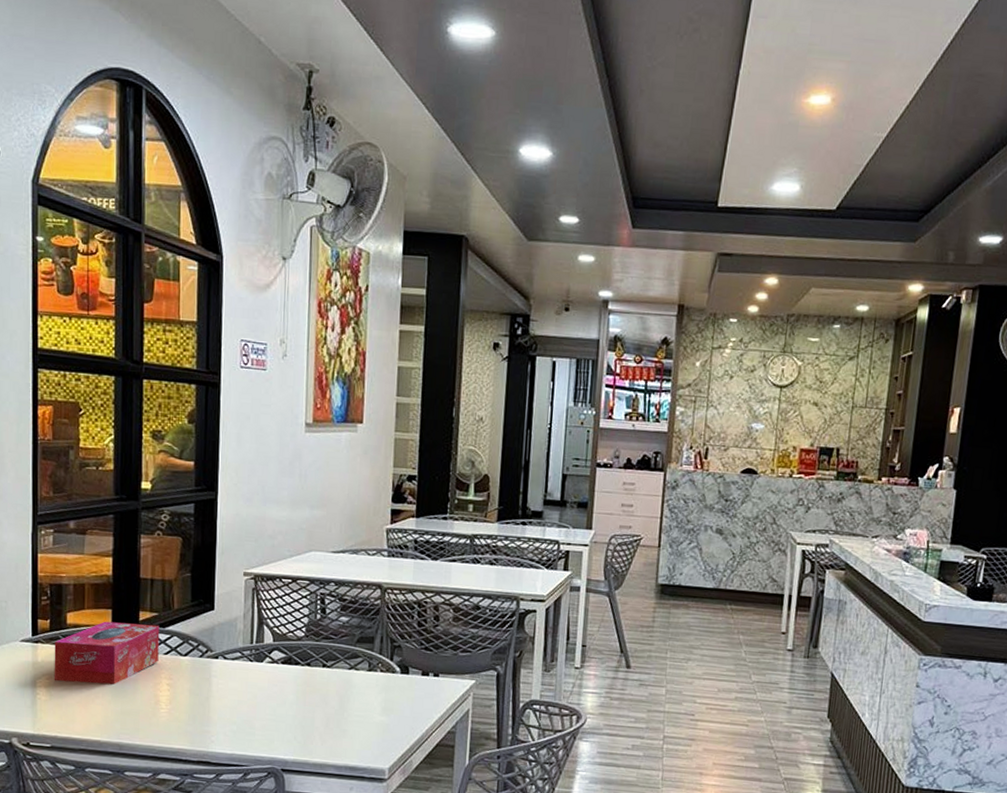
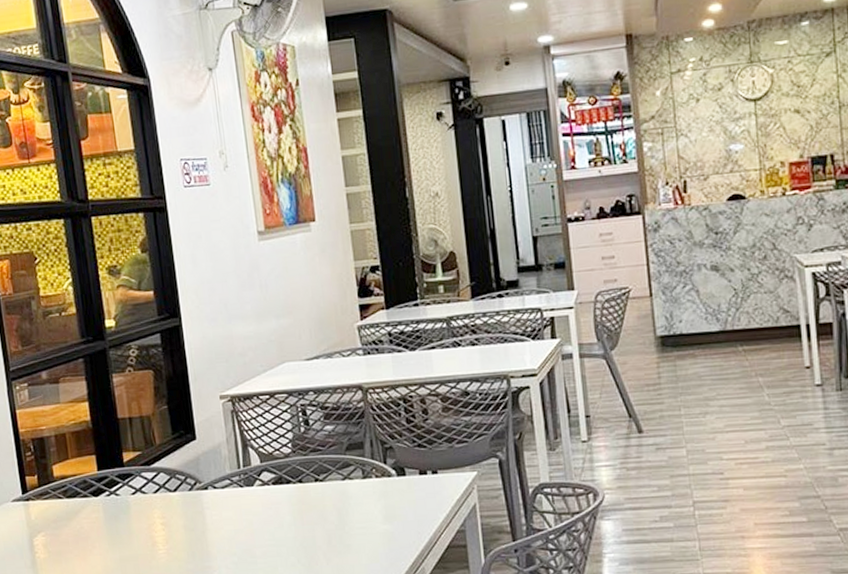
tissue box: present [54,621,160,685] -> none [45,464,149,537]

